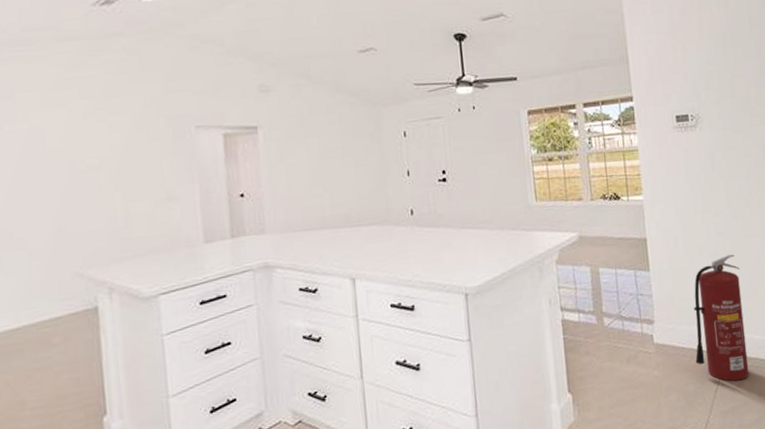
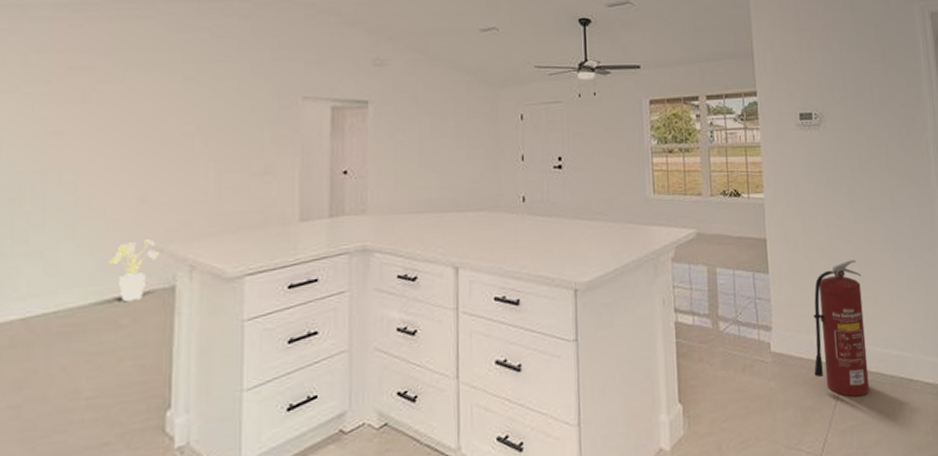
house plant: none [35,265,79,324] -> present [108,238,159,303]

